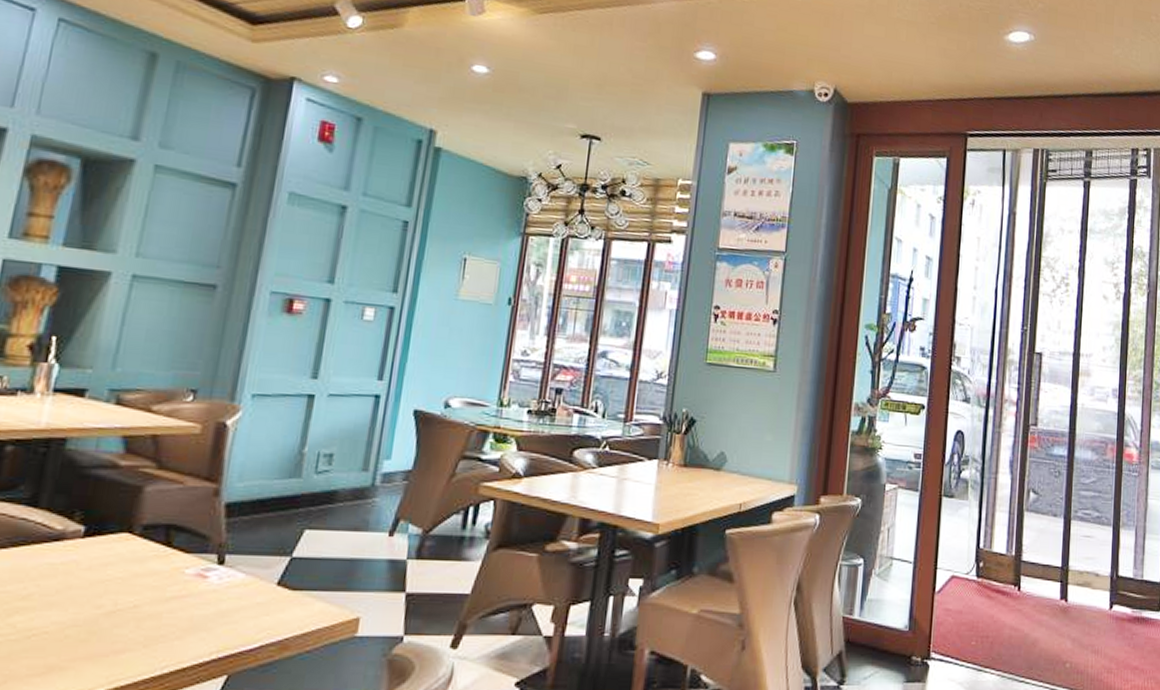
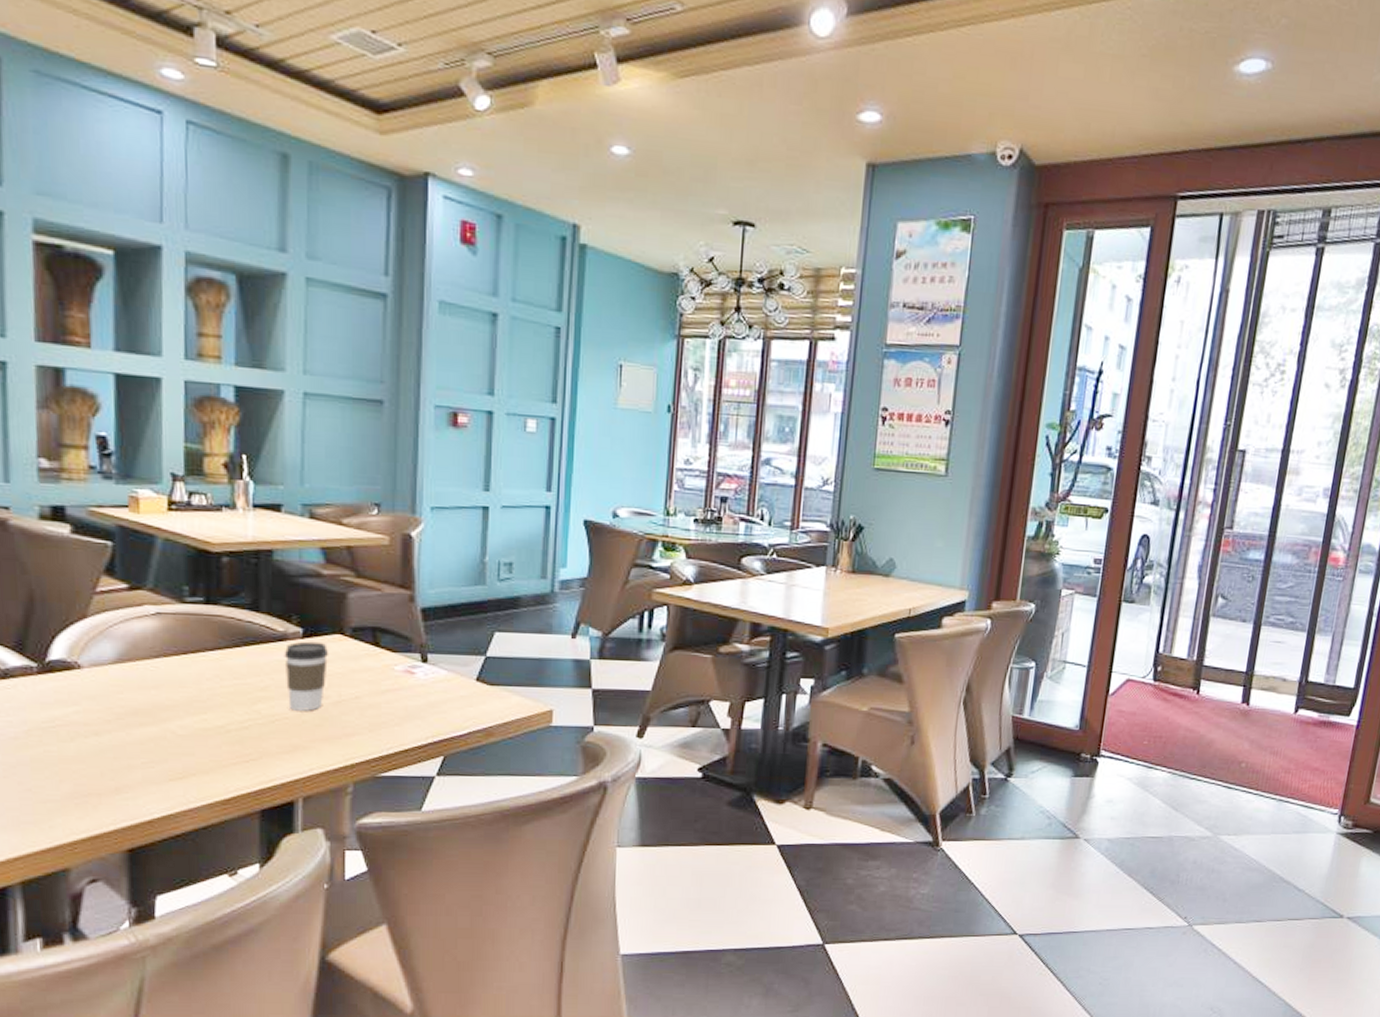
coffee cup: none [51,541,112,624] -> present [284,641,329,711]

